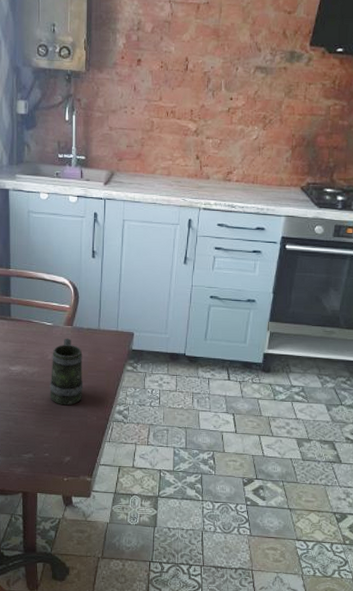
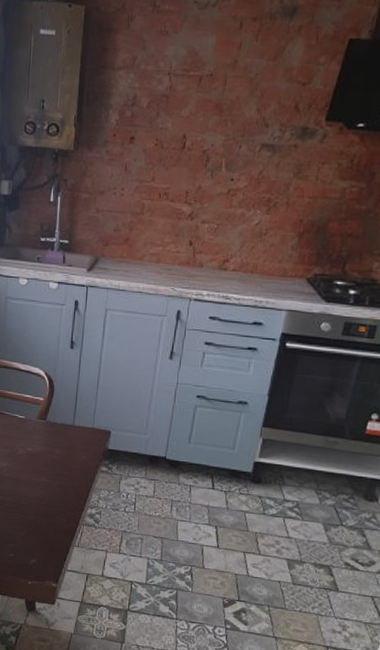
mug: present [50,338,83,406] -> none [18,433,55,505]

